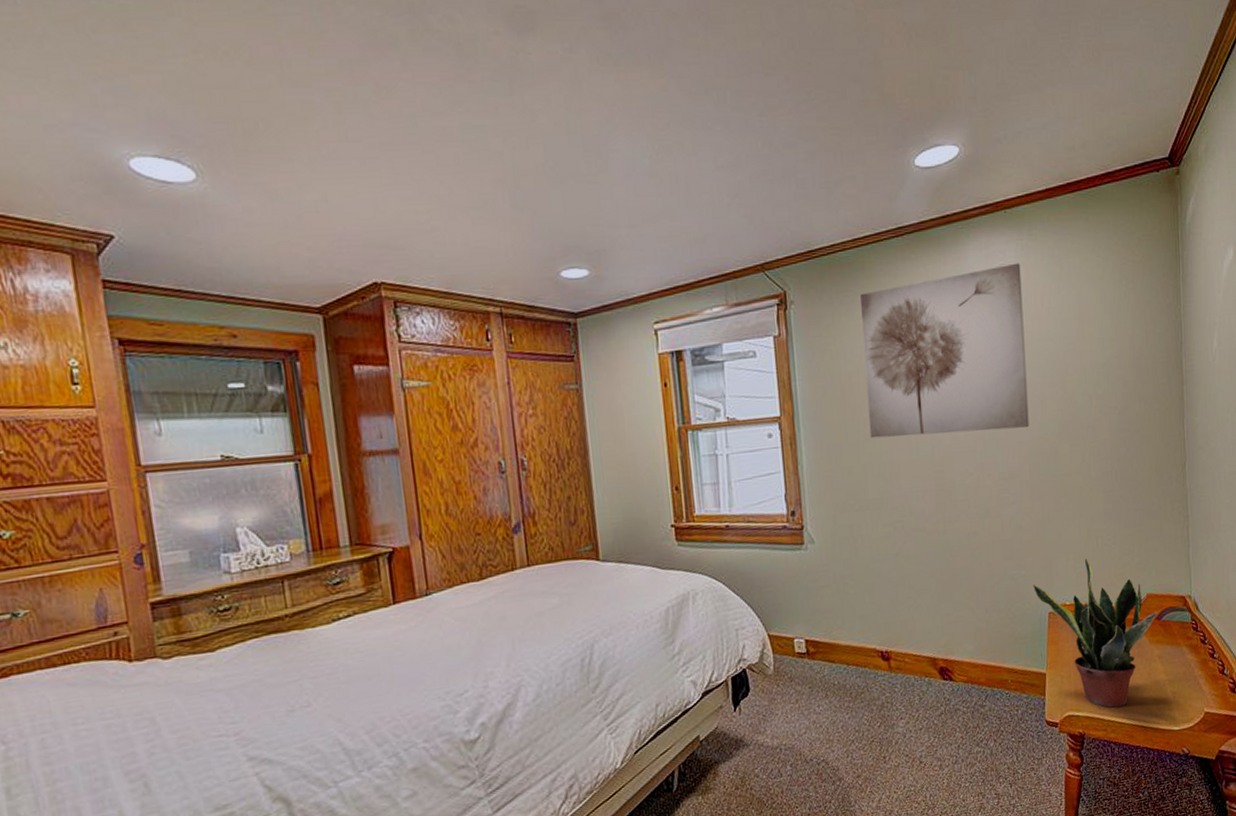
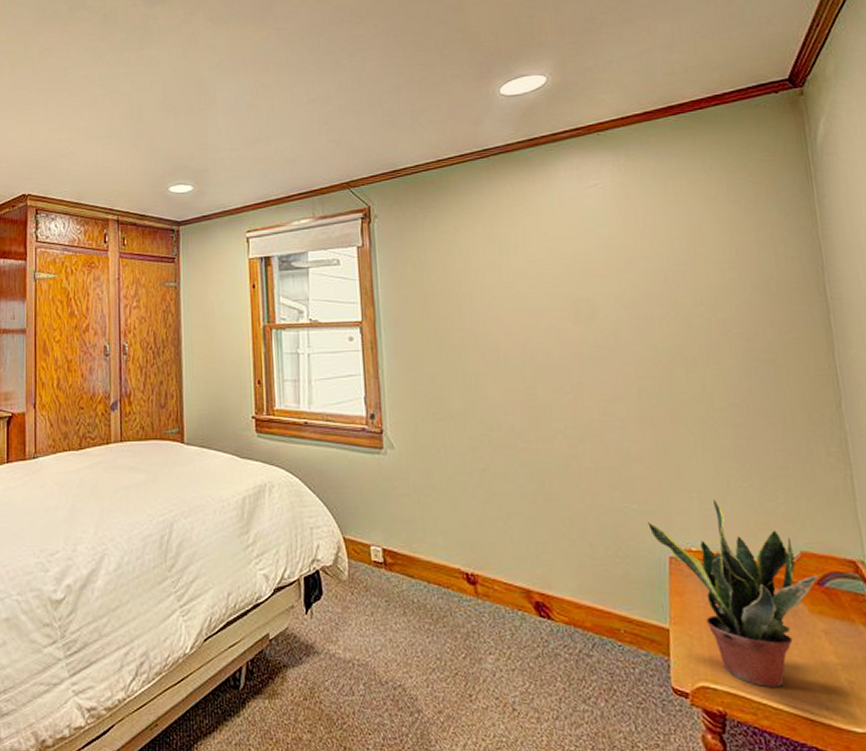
wall art: present [860,262,1029,439] -> none [444,182,635,349]

